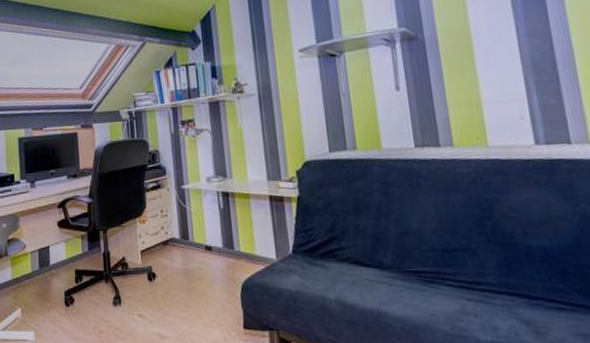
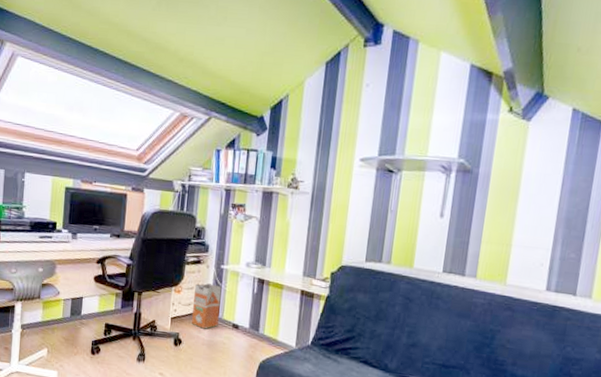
waste bin: none [158,207,190,257] -> present [192,283,222,329]

